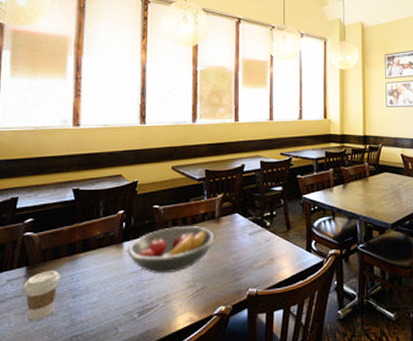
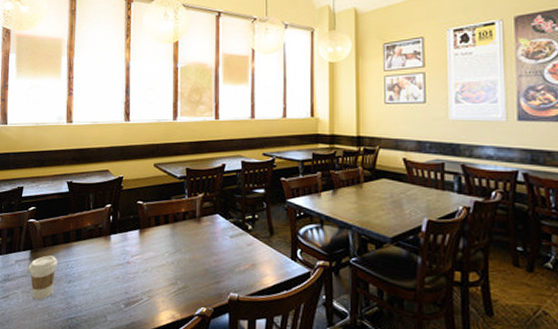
fruit bowl: present [127,226,216,274] -> none [114,223,196,269]

